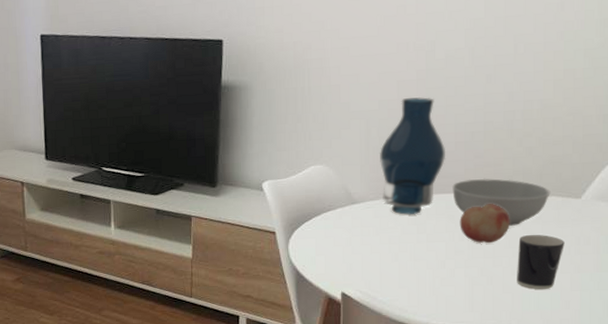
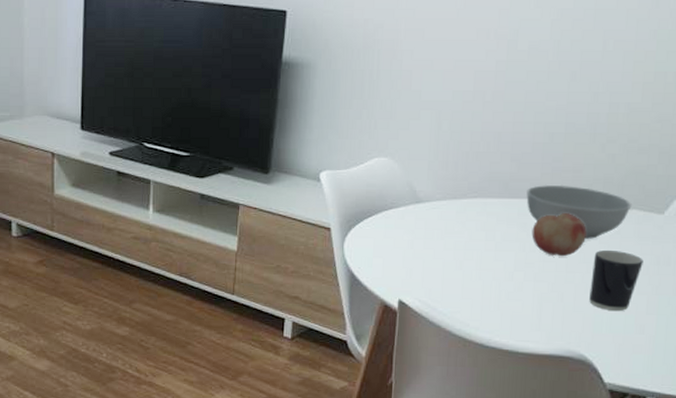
vase: present [379,97,446,216] -> none [449,91,523,220]

